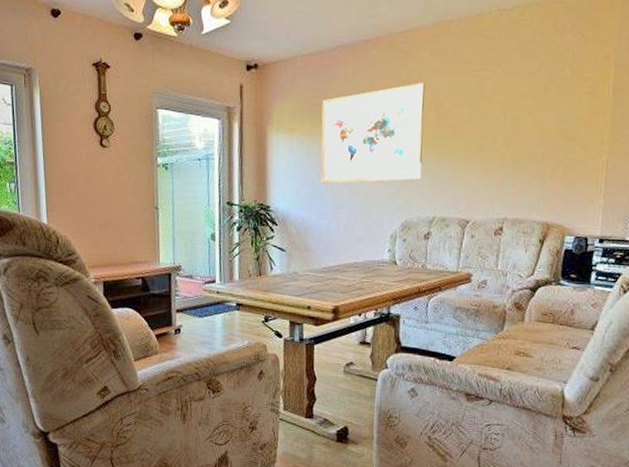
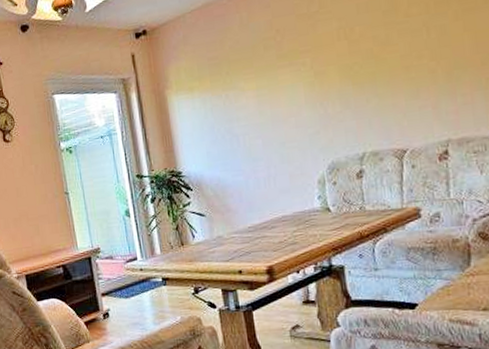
wall art: present [321,83,425,184] -> none [219,12,343,139]

